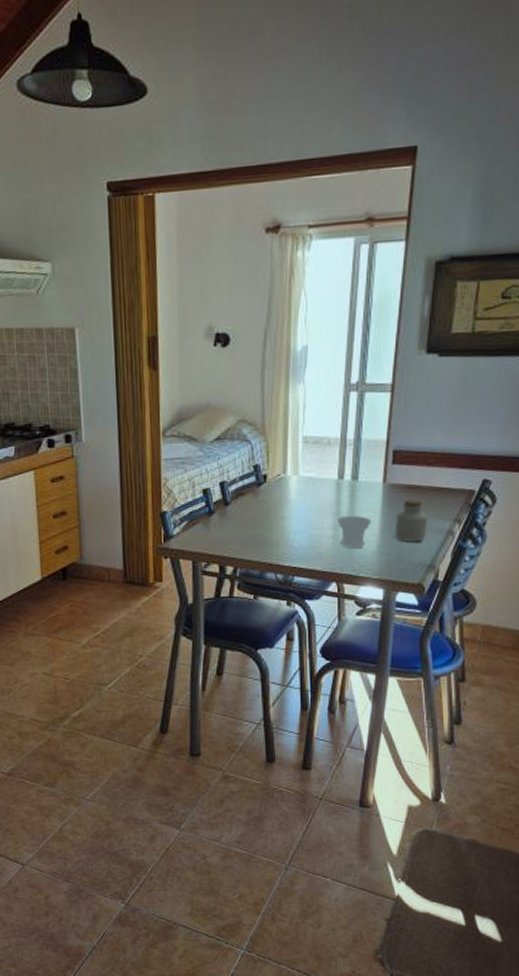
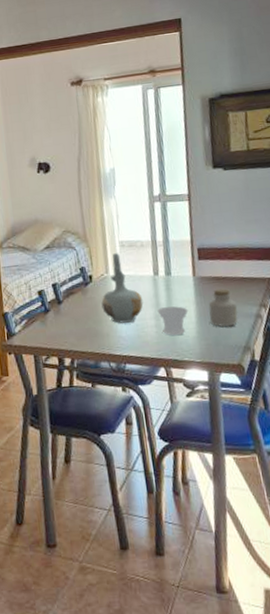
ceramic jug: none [274,450,322,531] -> present [101,253,144,324]

